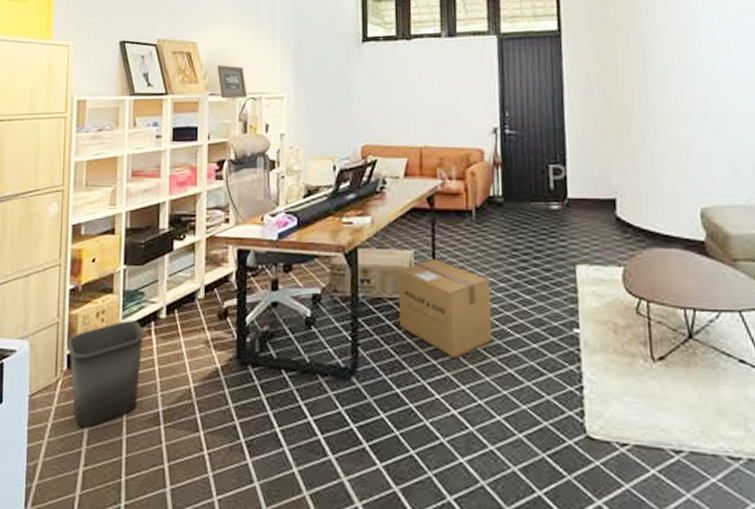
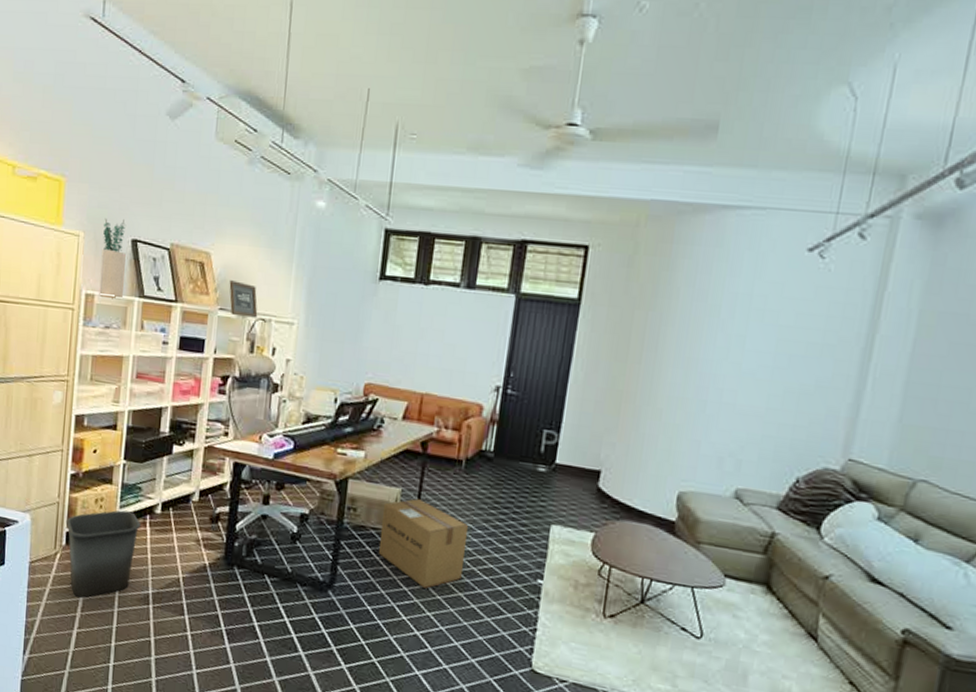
vase: none [90,24,115,102] -> present [99,218,126,300]

